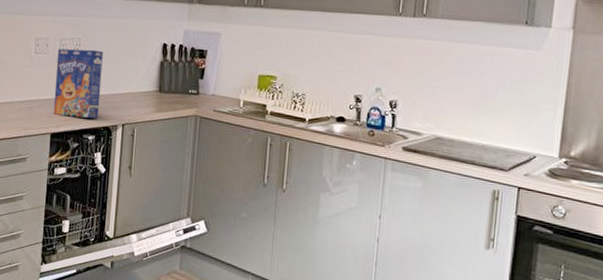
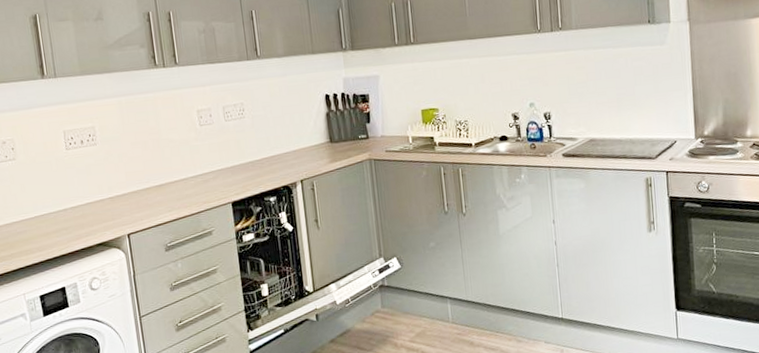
cereal box: present [53,49,103,119] -> none [222,112,276,183]

